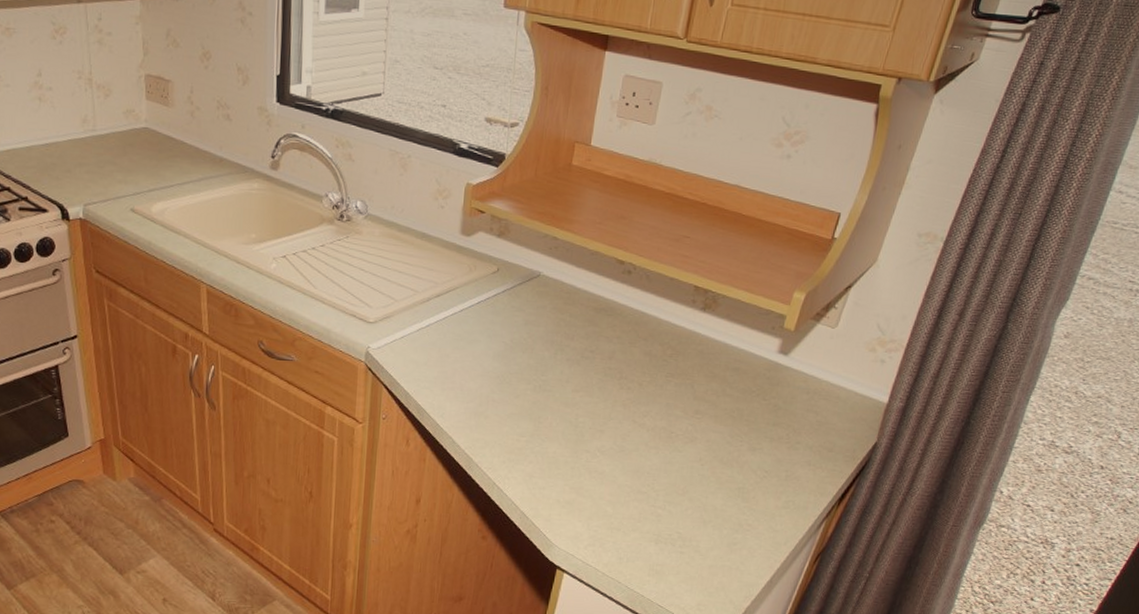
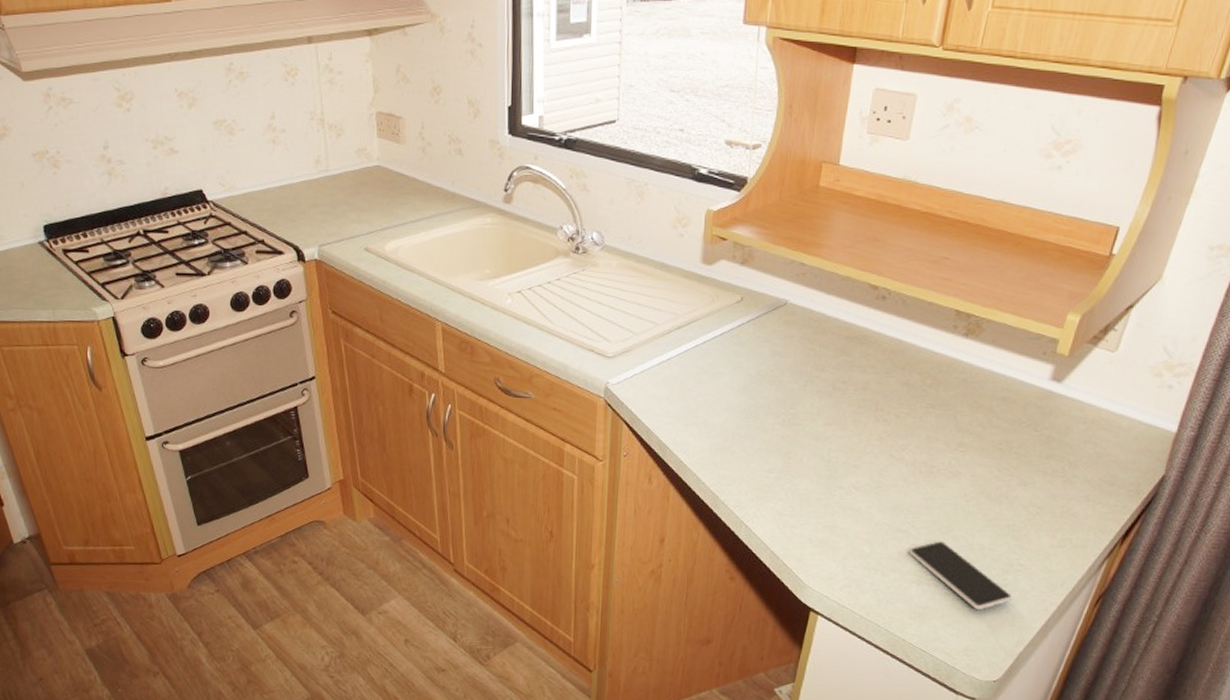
smartphone: none [648,502,742,567] -> present [908,541,1013,610]

